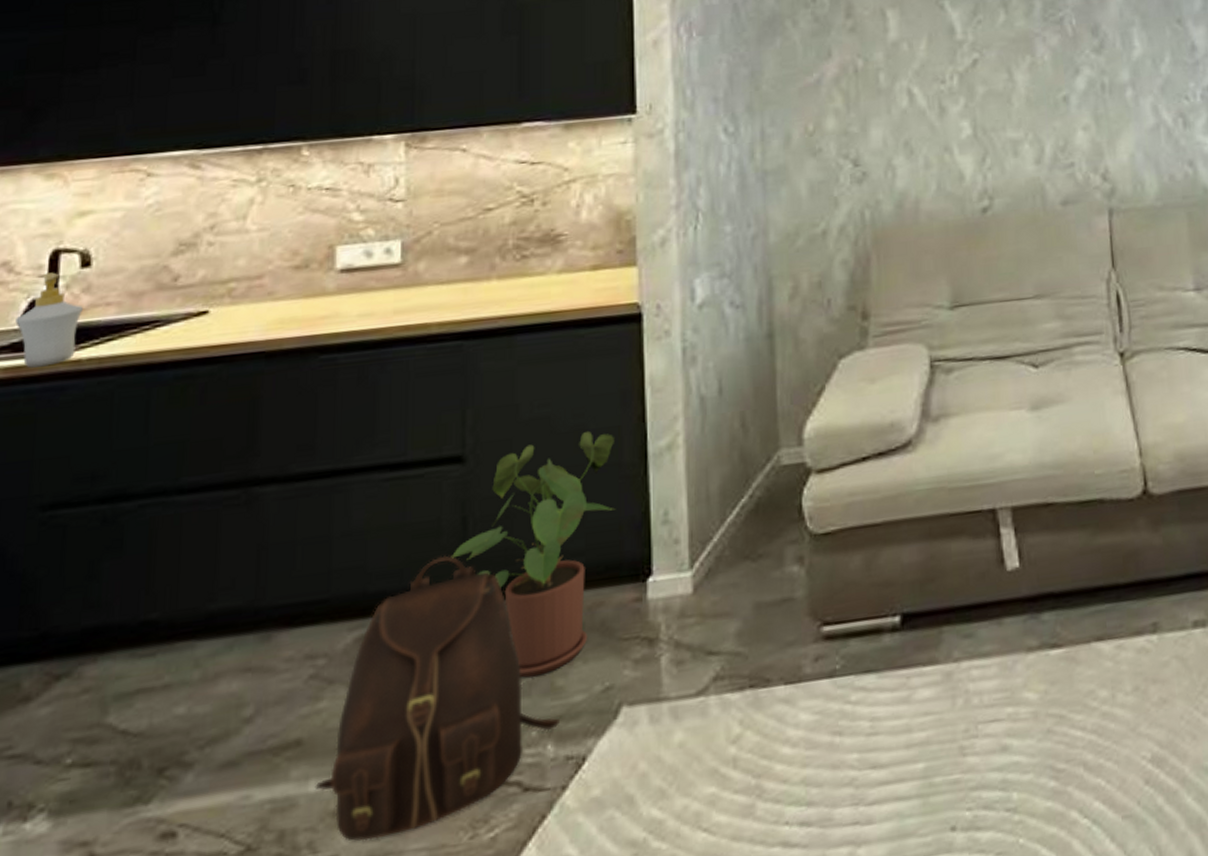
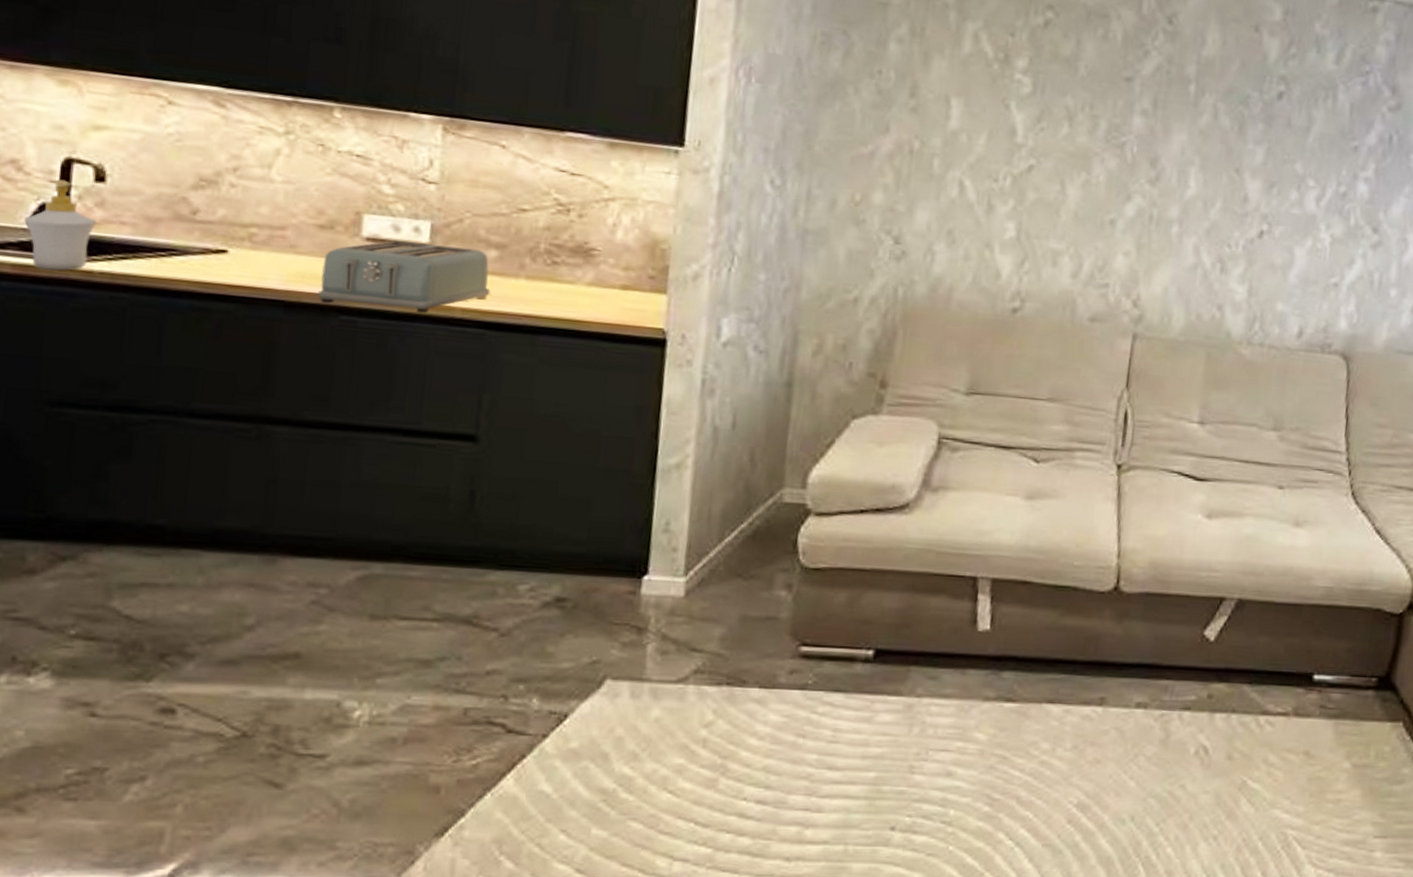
toaster: none [296,259,464,346] -> present [317,240,491,314]
backpack: present [315,555,561,841] -> none [310,520,548,748]
house plant: present [451,430,615,678] -> none [456,436,626,640]

